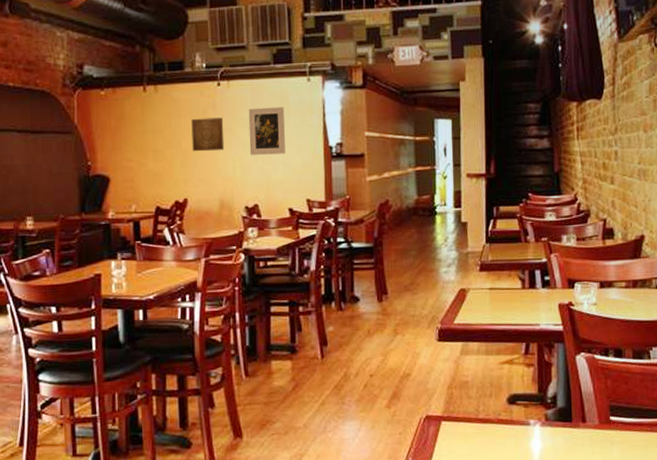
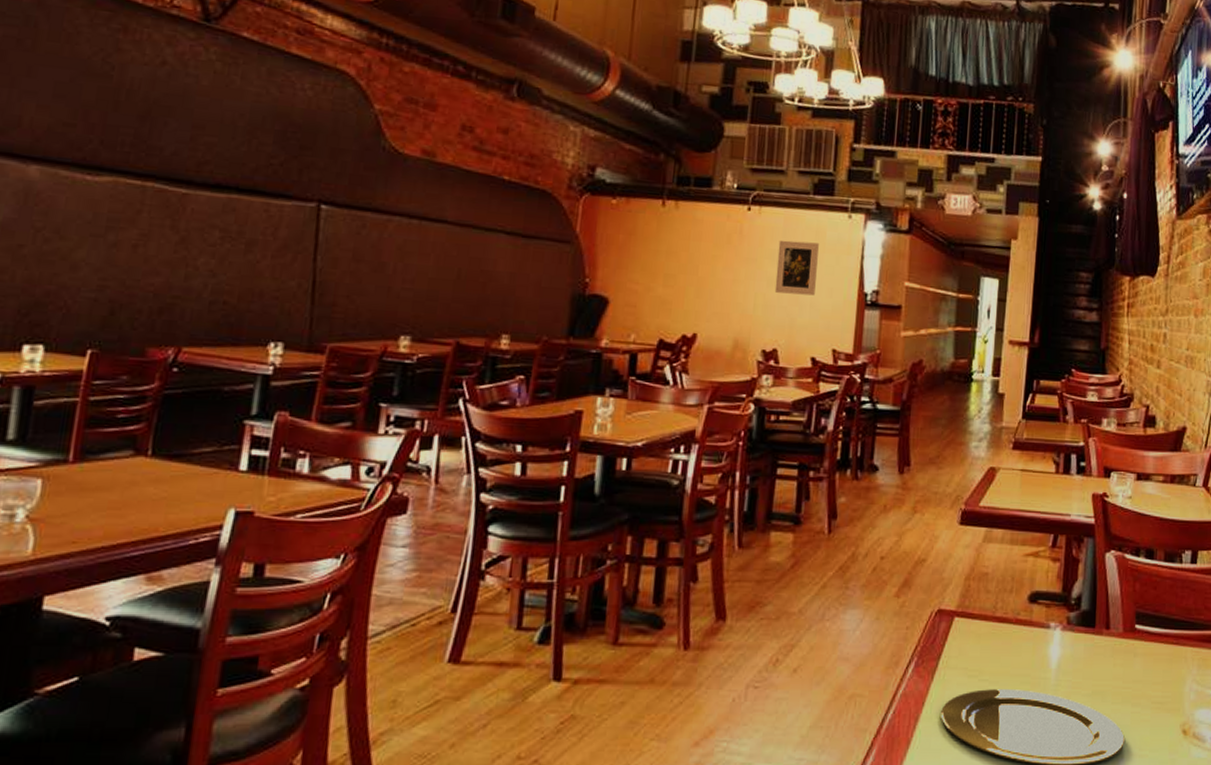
wall art: present [191,117,225,152] -> none [710,243,750,284]

